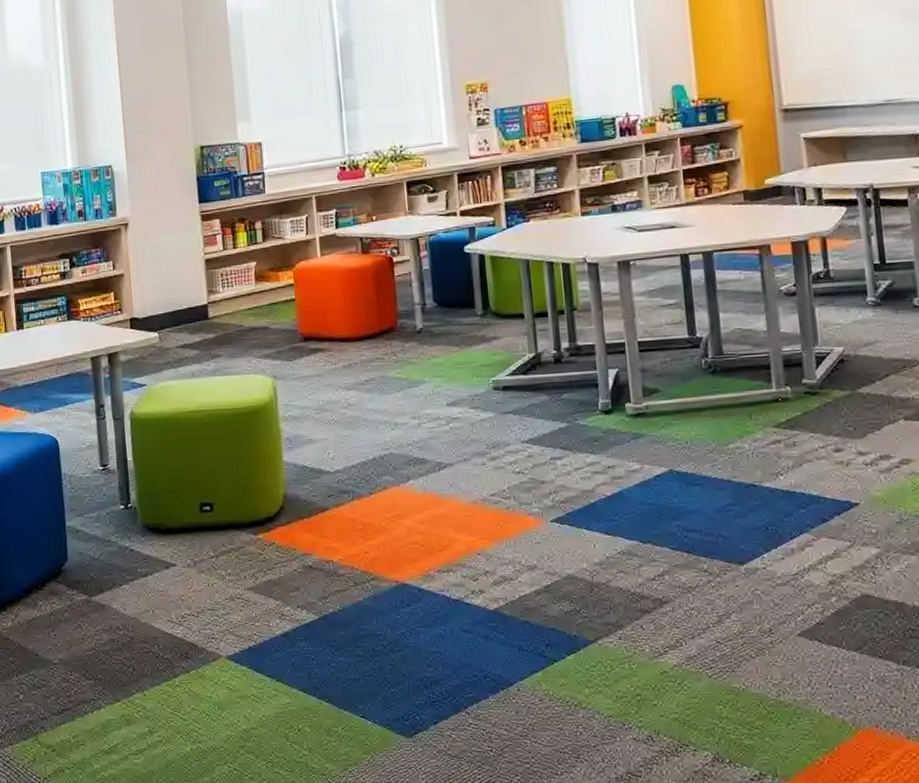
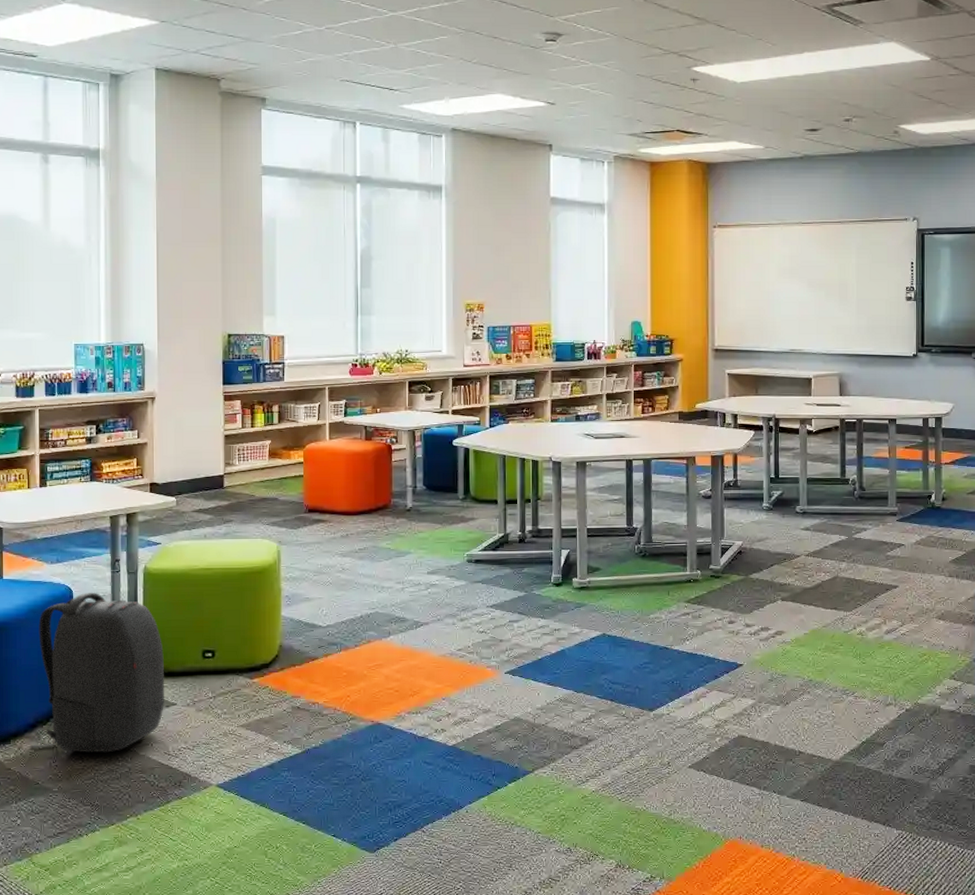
backpack: none [26,443,164,621] -> present [29,593,165,753]

